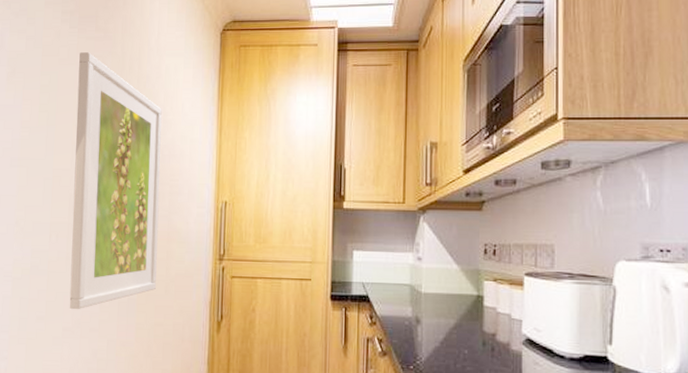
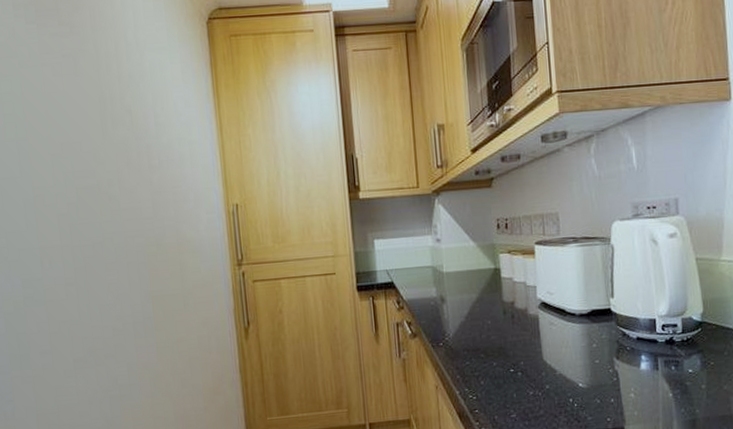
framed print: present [69,52,162,310] -> none [43,51,173,339]

